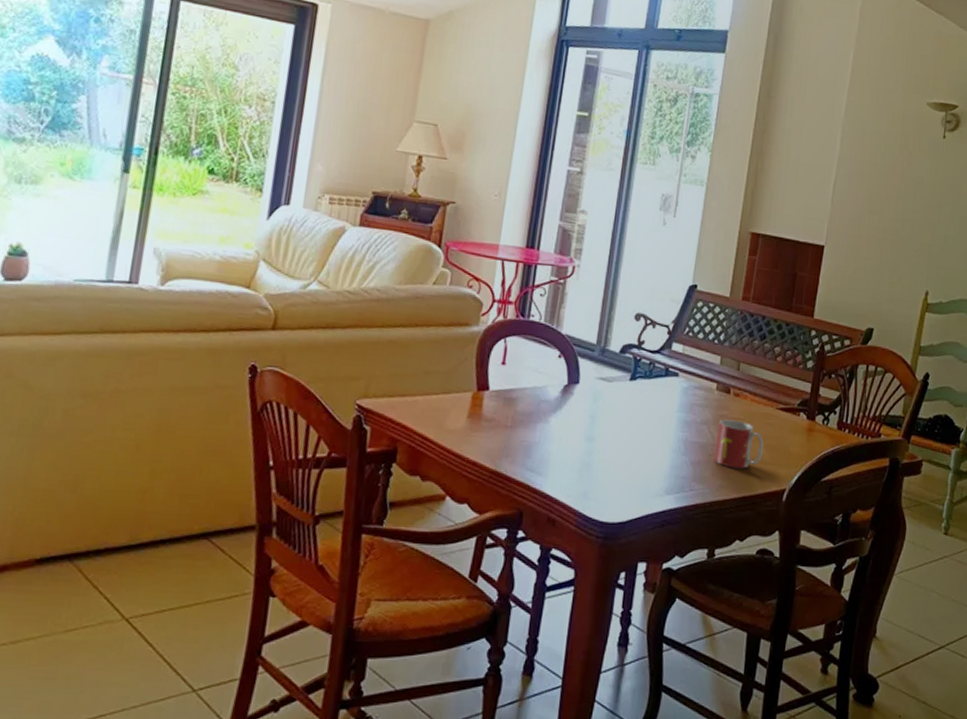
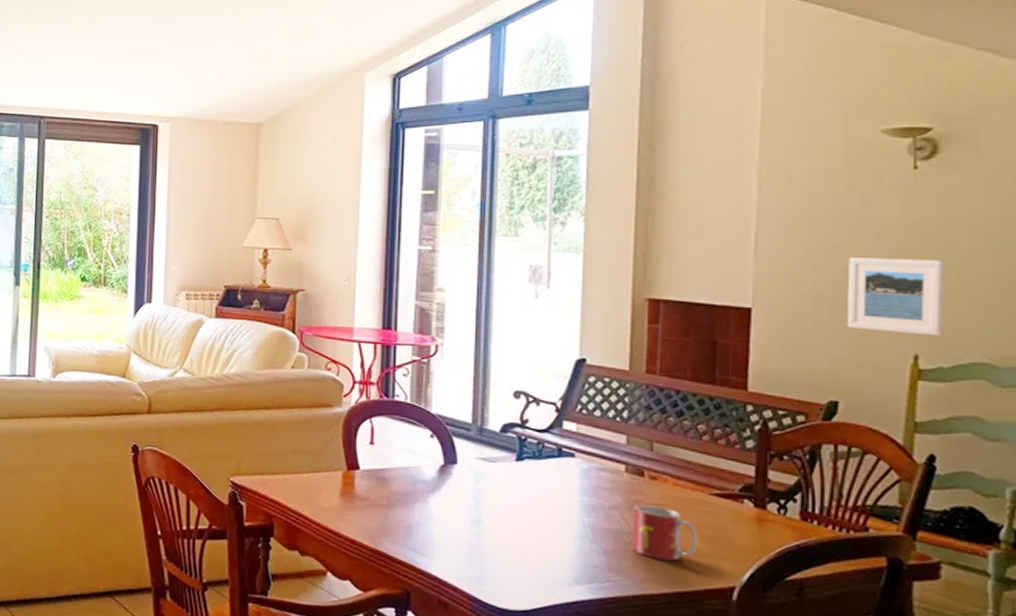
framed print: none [886,207,952,277] -> present [846,257,945,337]

